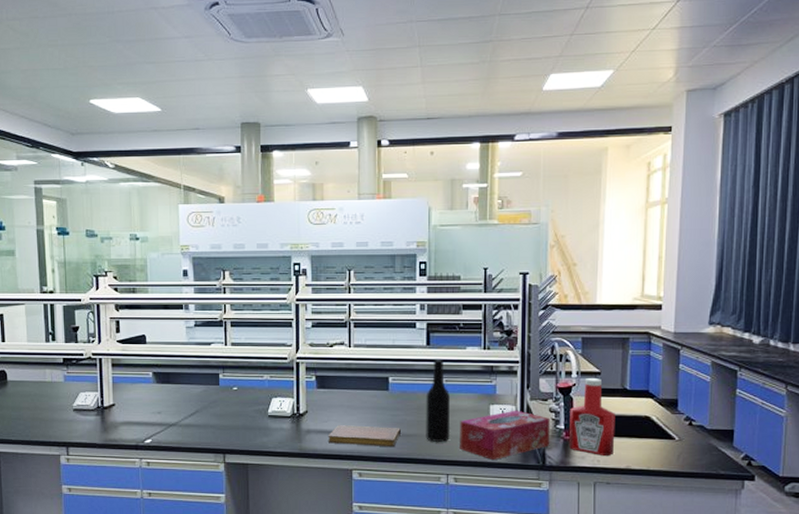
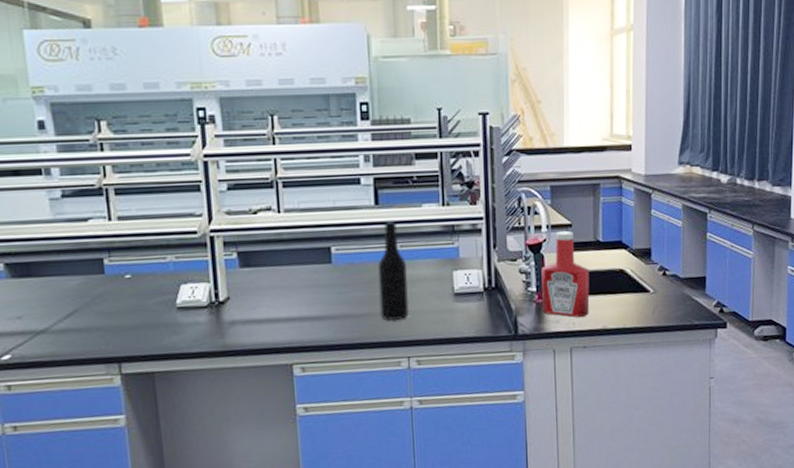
notebook: present [329,425,401,448] -> none [259,308,350,335]
tissue box: present [460,410,550,461] -> none [419,274,522,336]

